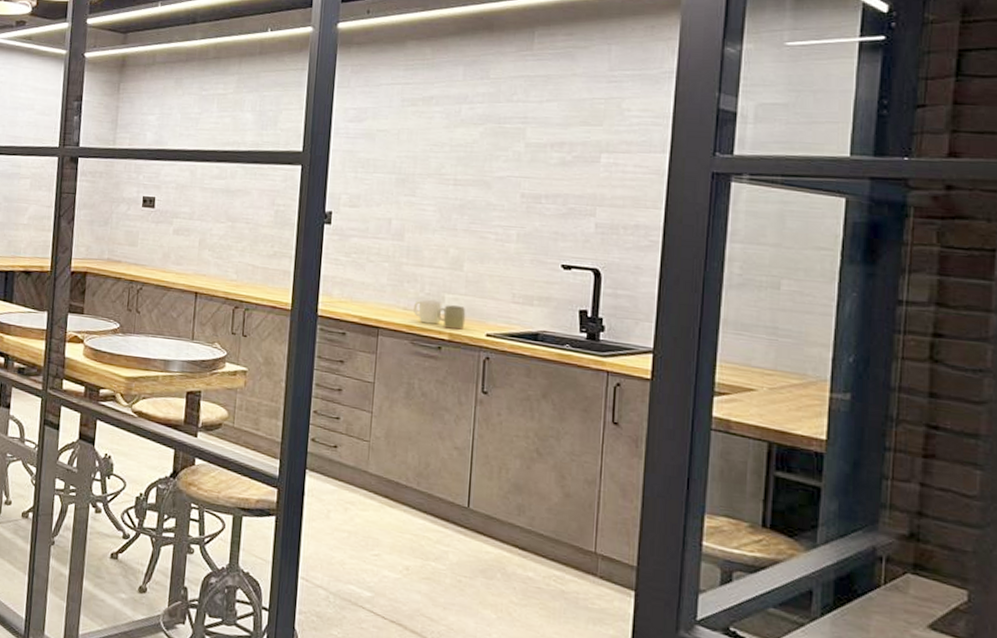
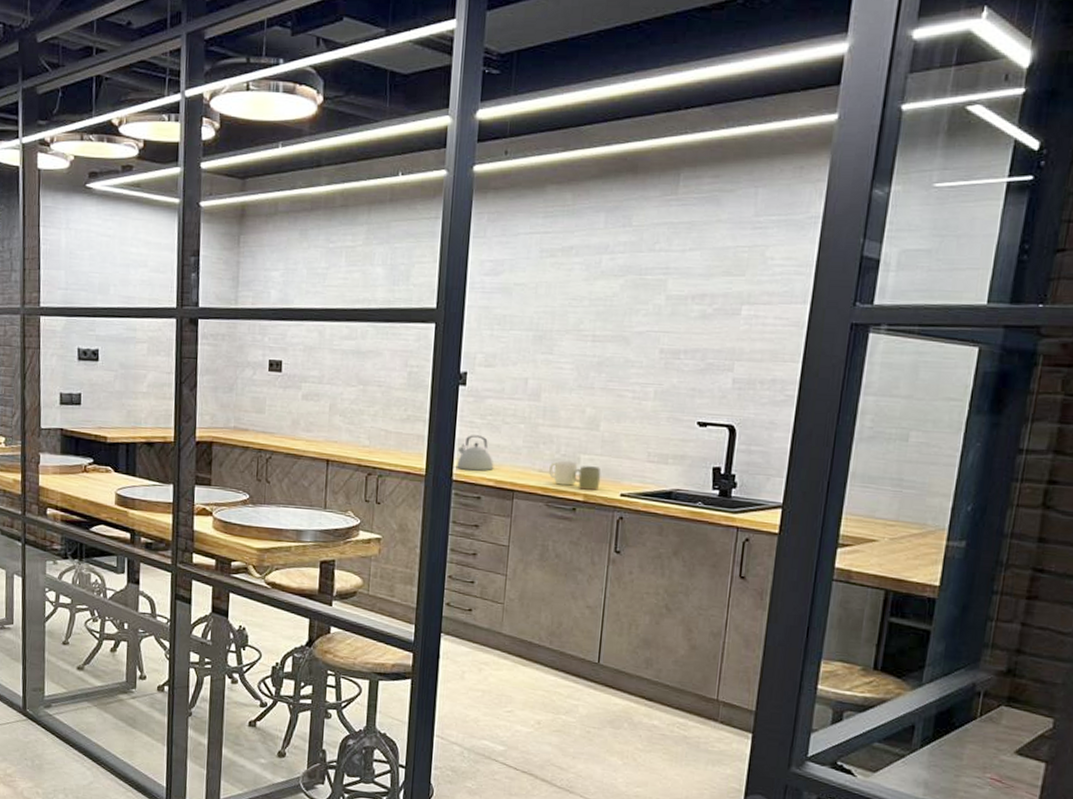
kettle: none [322,272,359,308] -> present [457,435,494,471]

